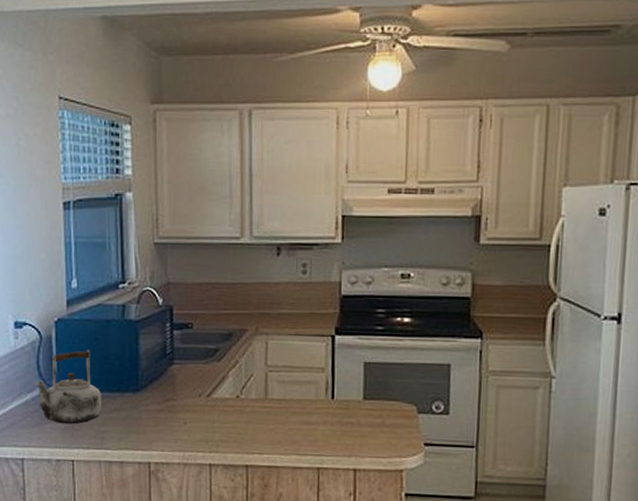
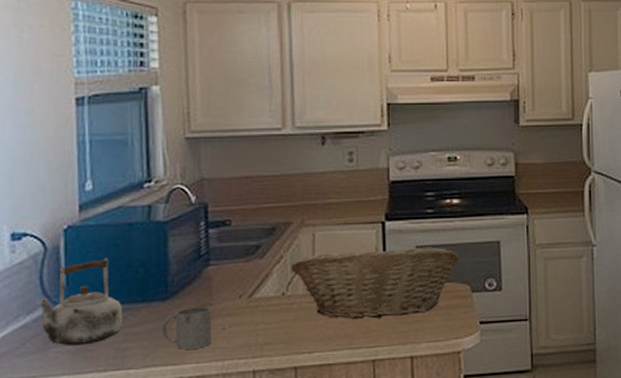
mug: none [134,400,175,438] -> present [163,306,212,350]
fruit basket: none [245,359,407,429] -> present [291,246,459,320]

